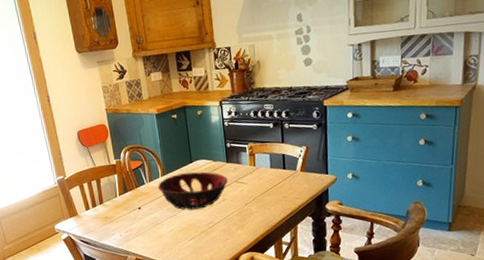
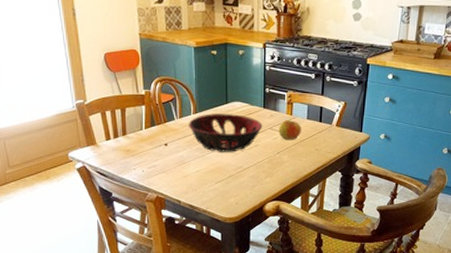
apple: none [243,171,266,191] -> present [278,120,301,140]

